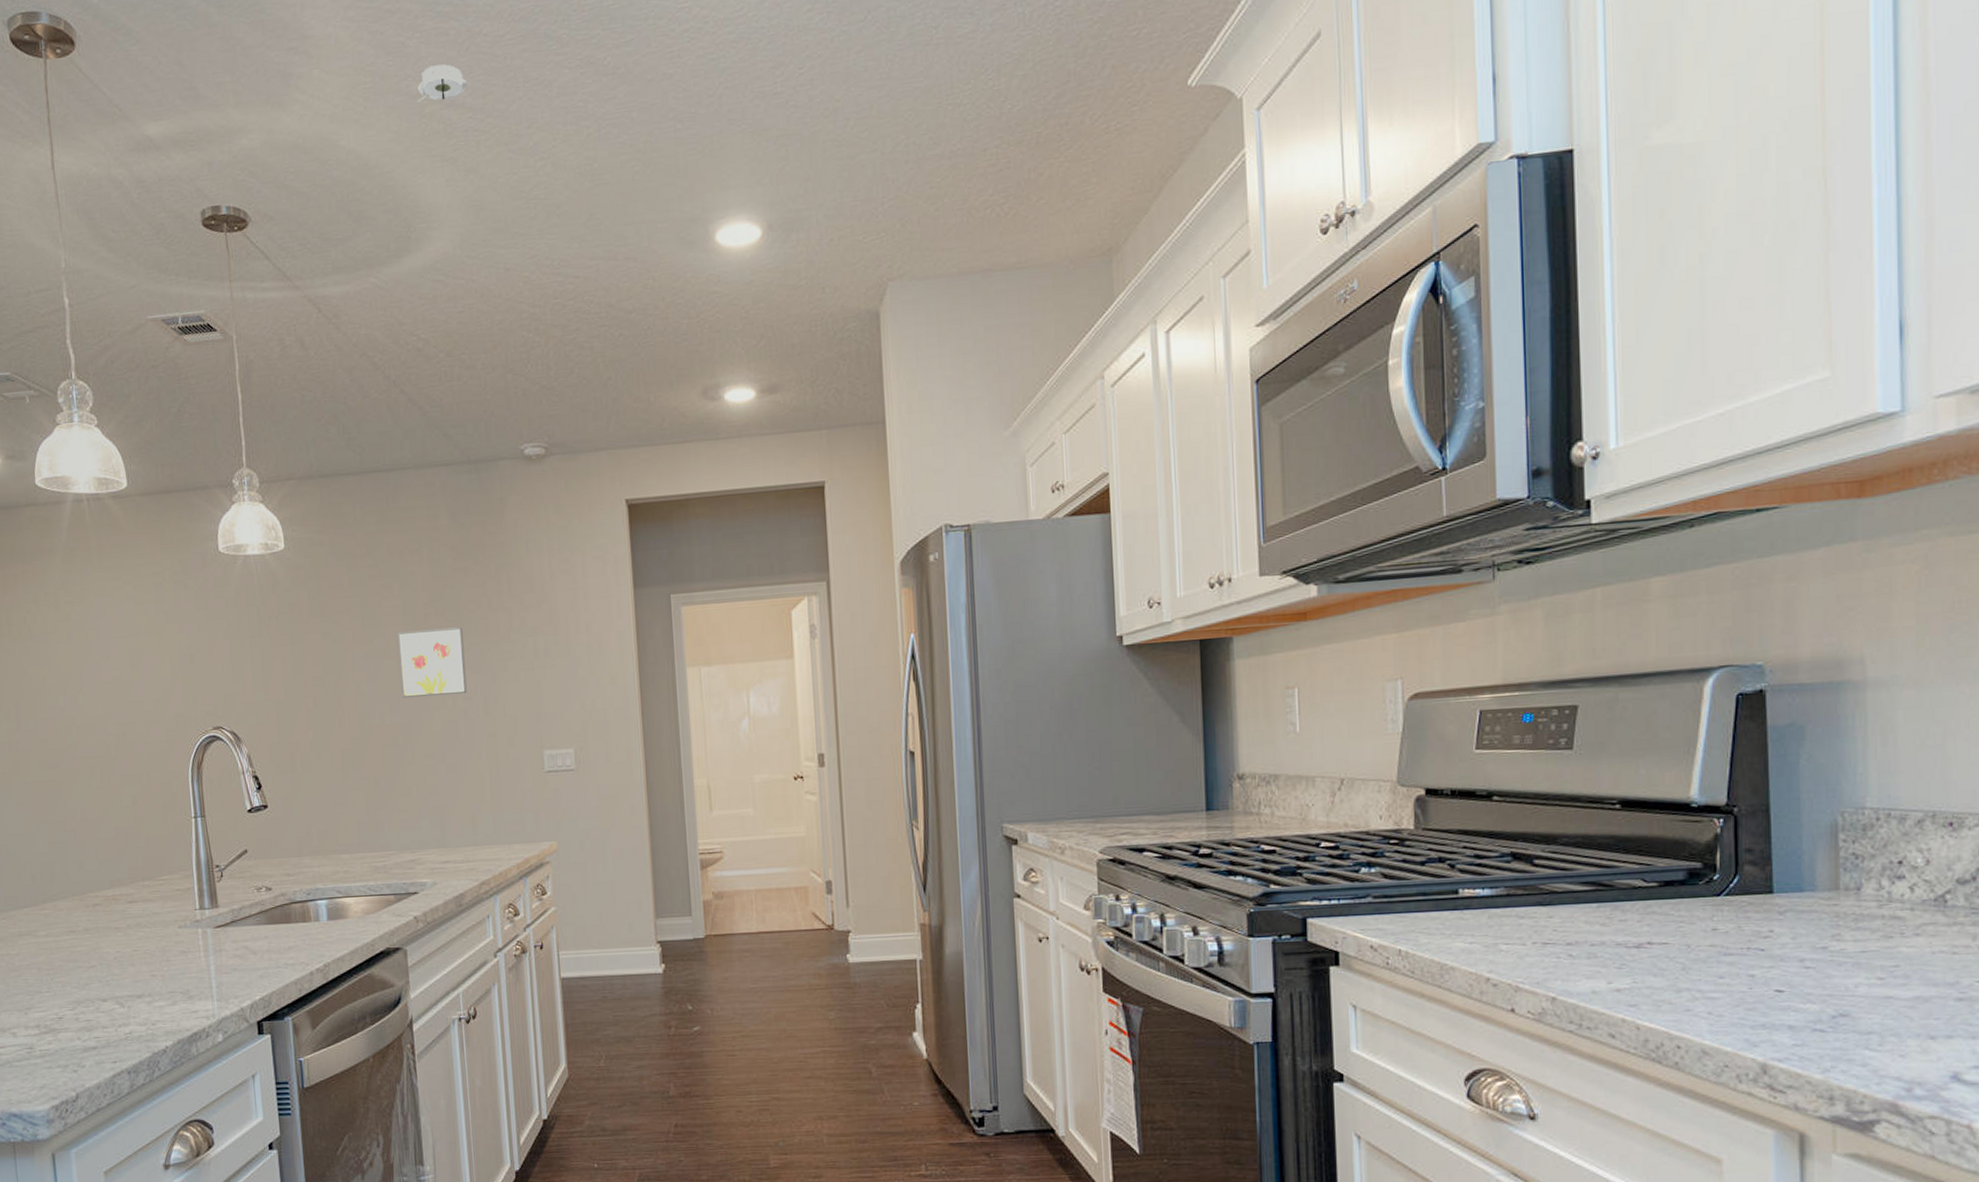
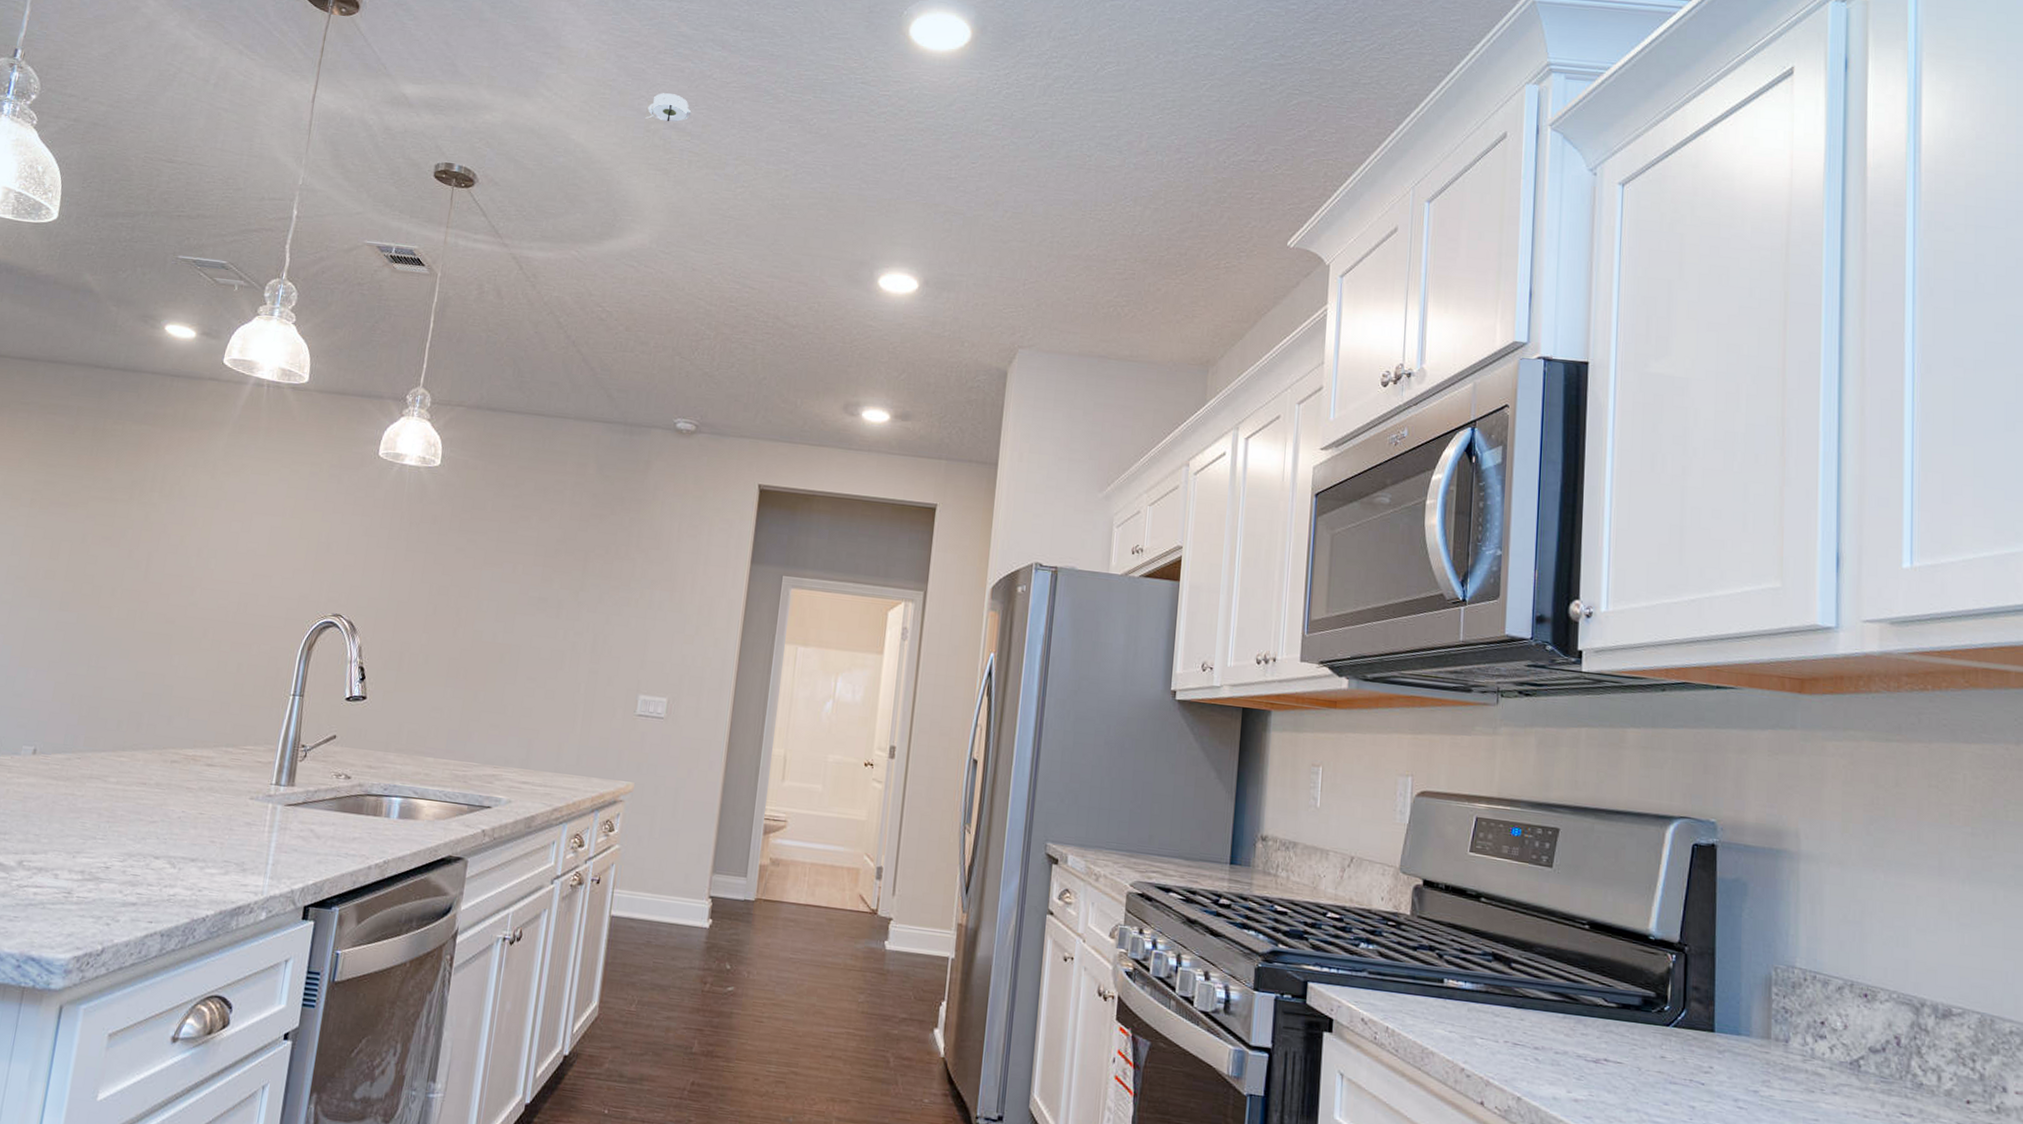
wall art: present [397,627,467,698] -> none [517,560,587,628]

